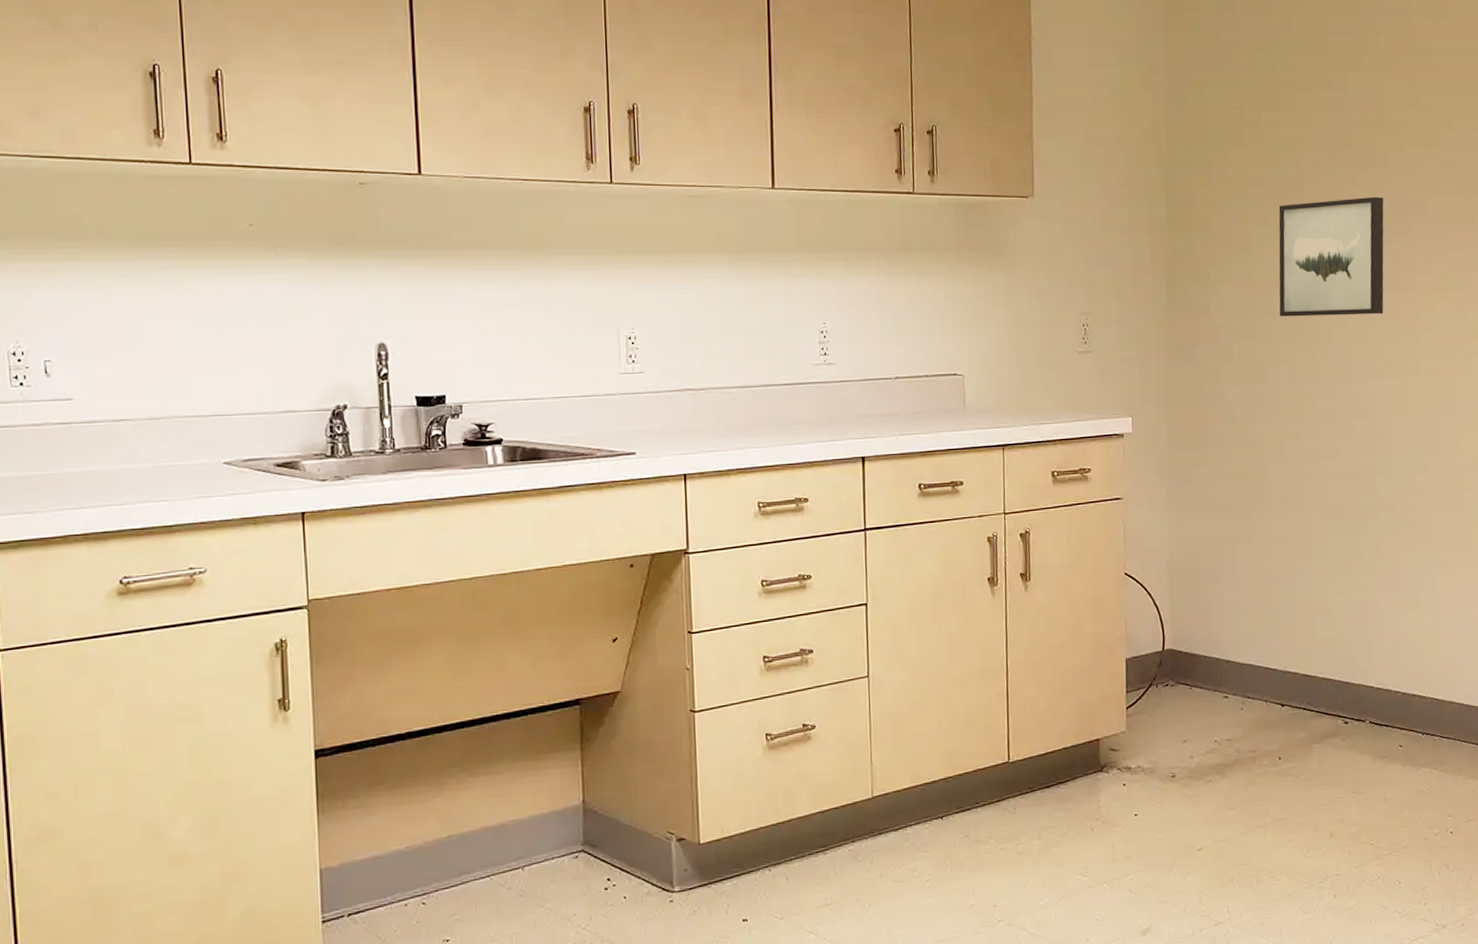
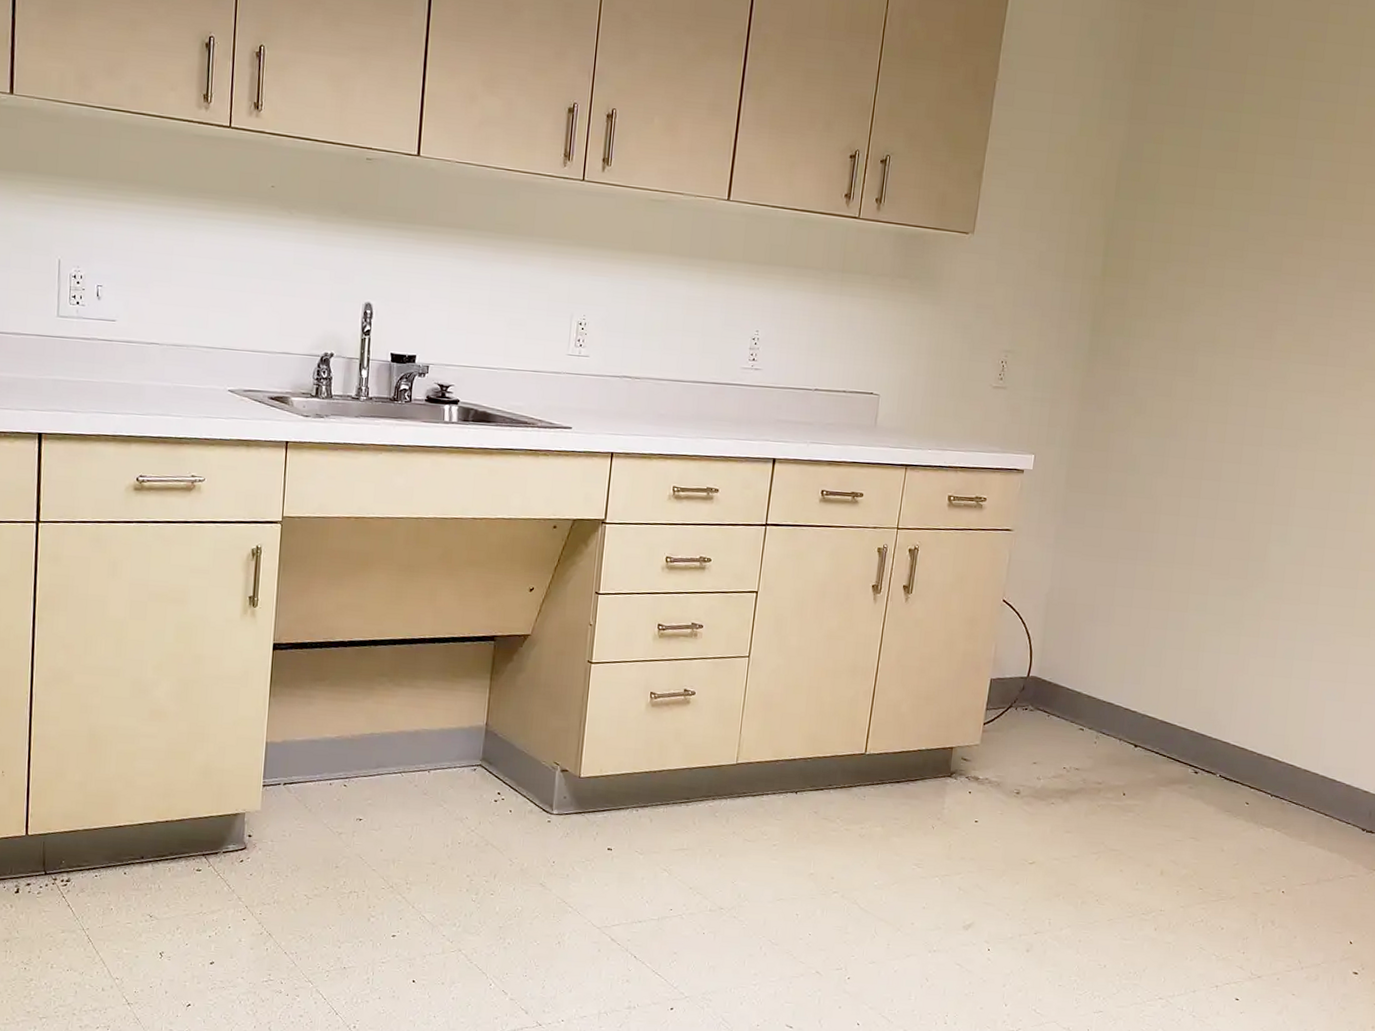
wall art: present [1278,196,1384,317] -> none [1199,267,1330,387]

